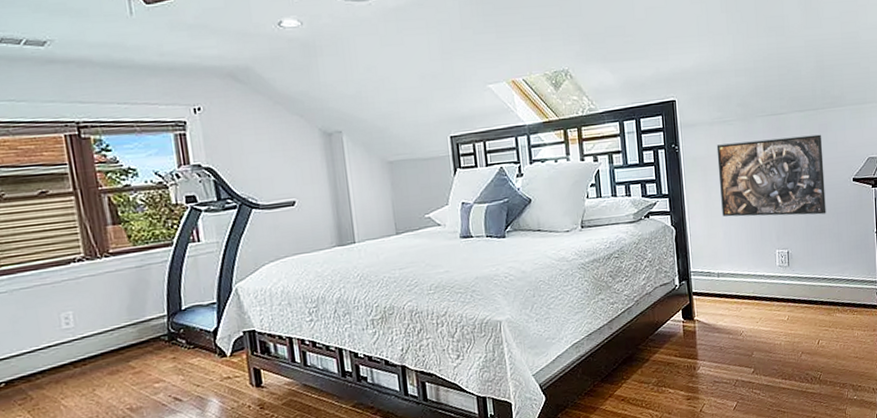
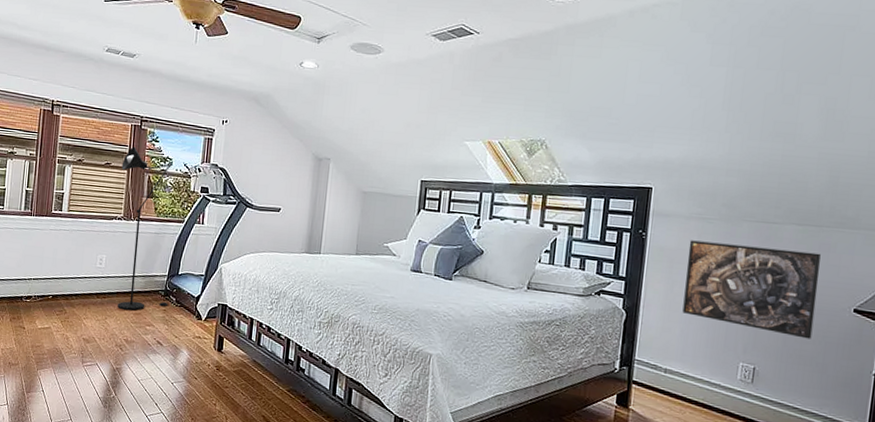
floor lamp: none [64,163,178,373] -> present [117,146,172,311]

